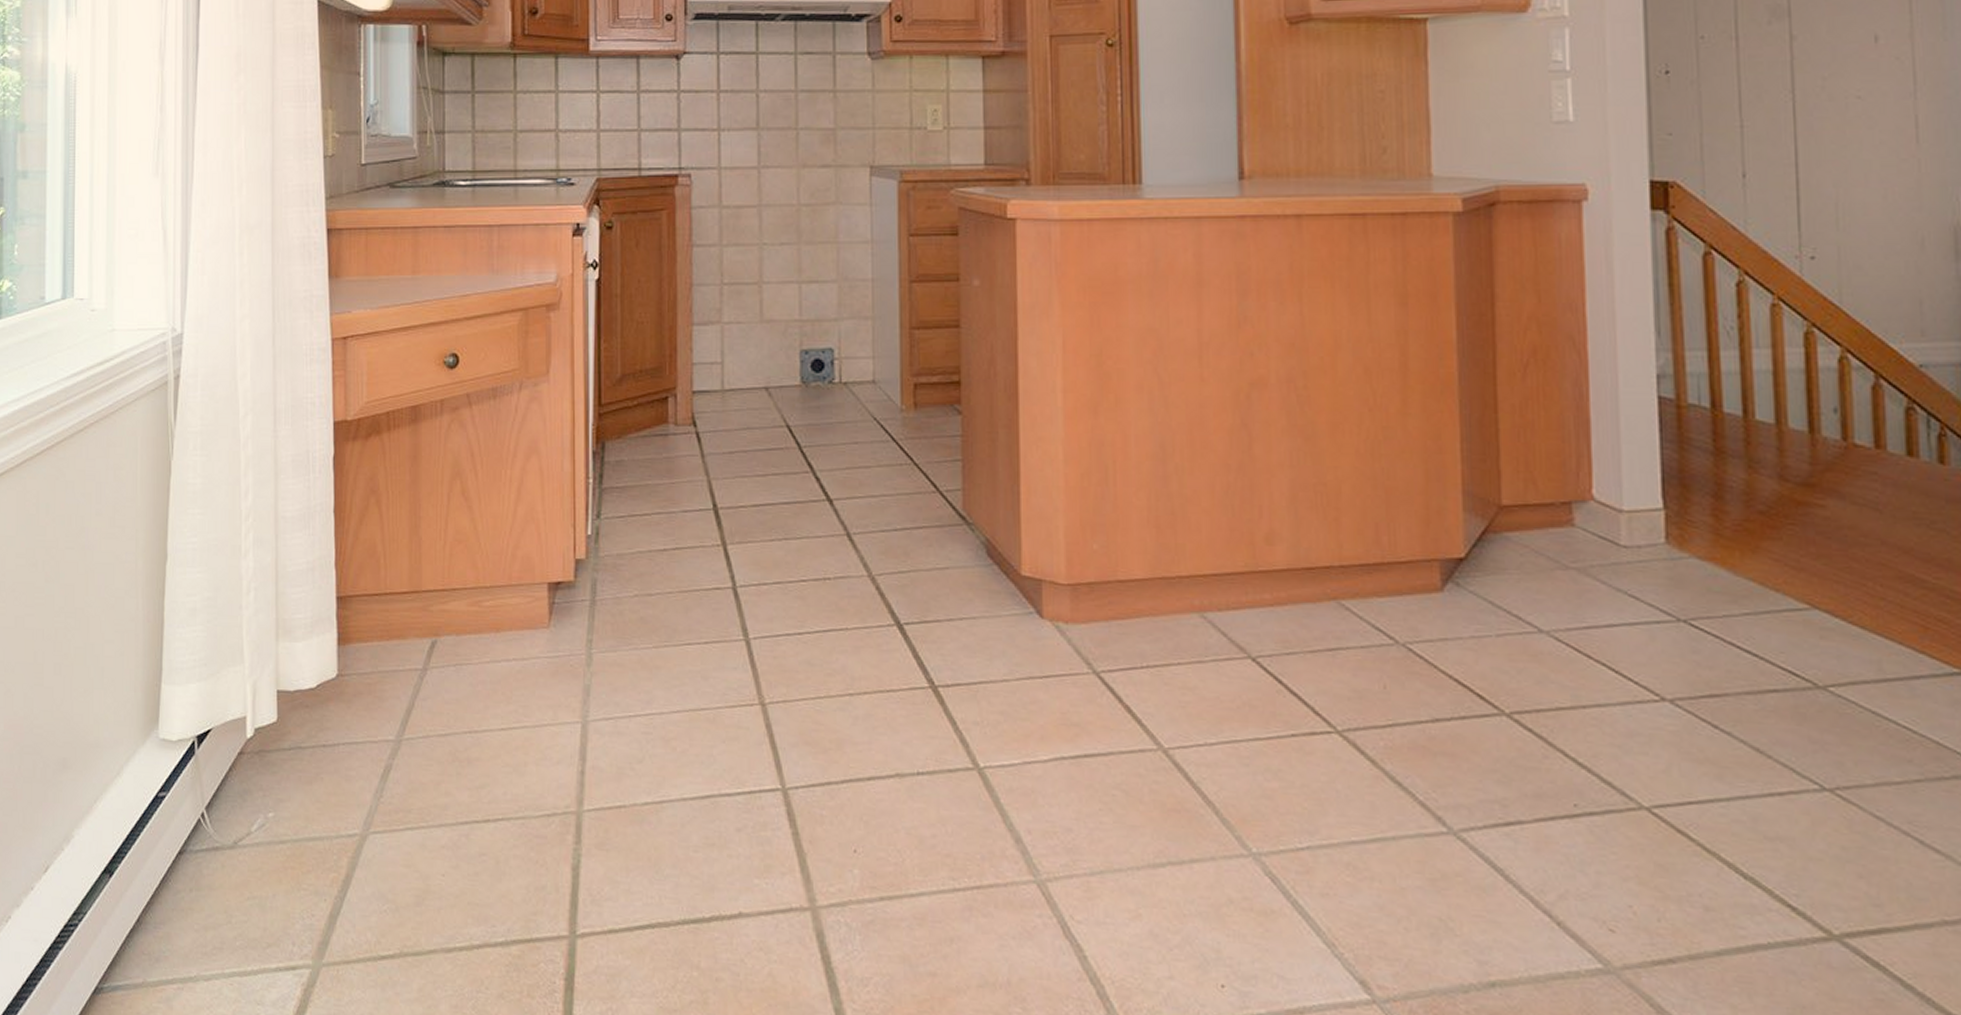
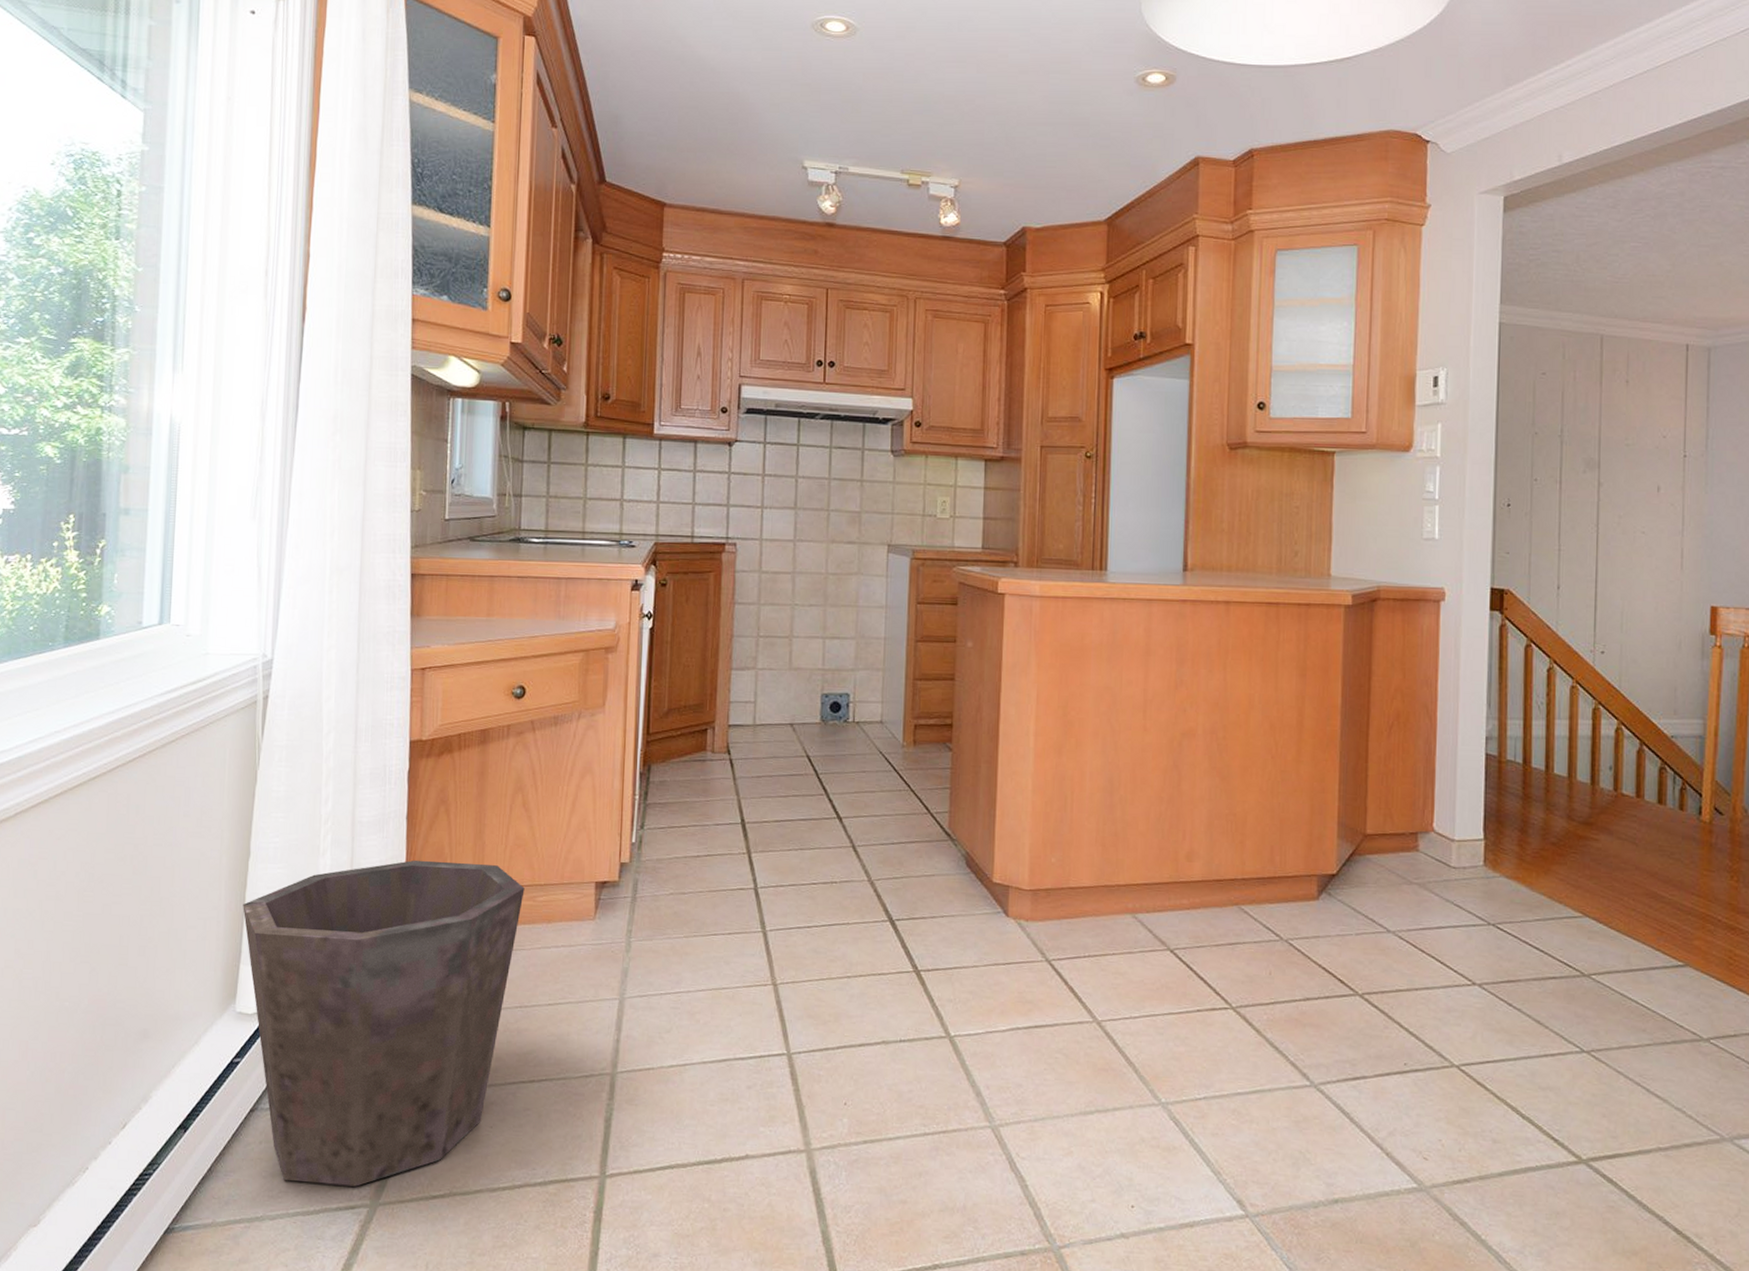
waste bin: none [162,560,468,944] -> present [243,859,525,1187]

